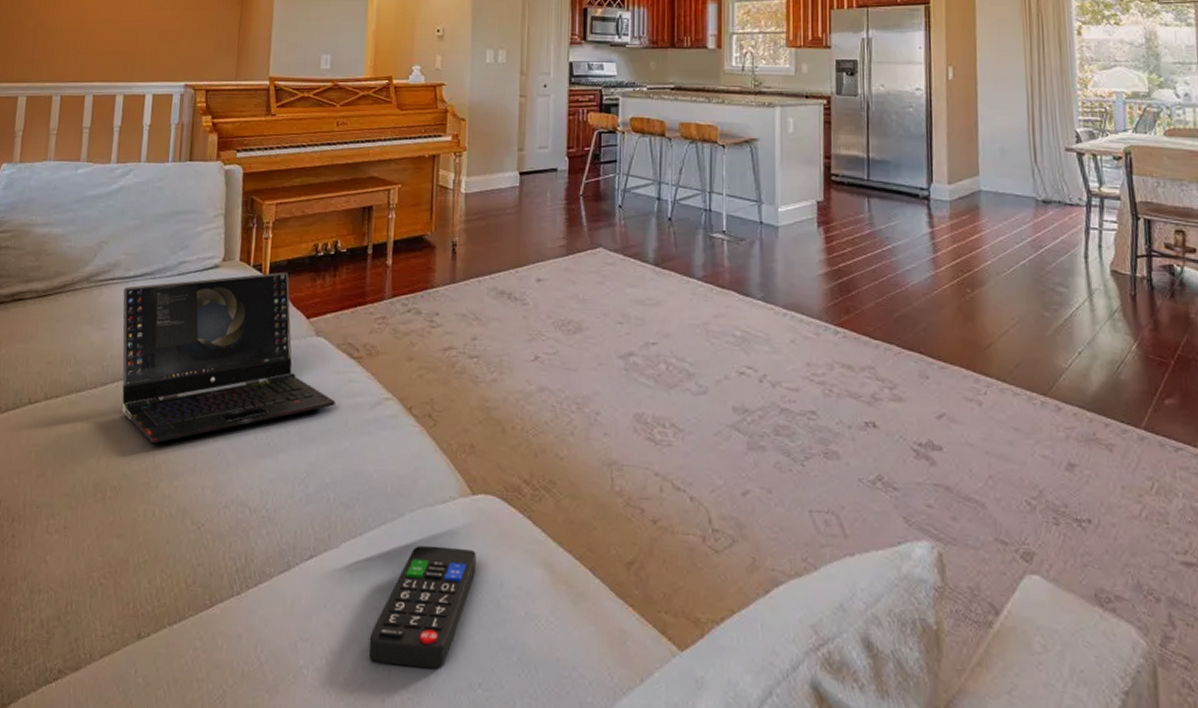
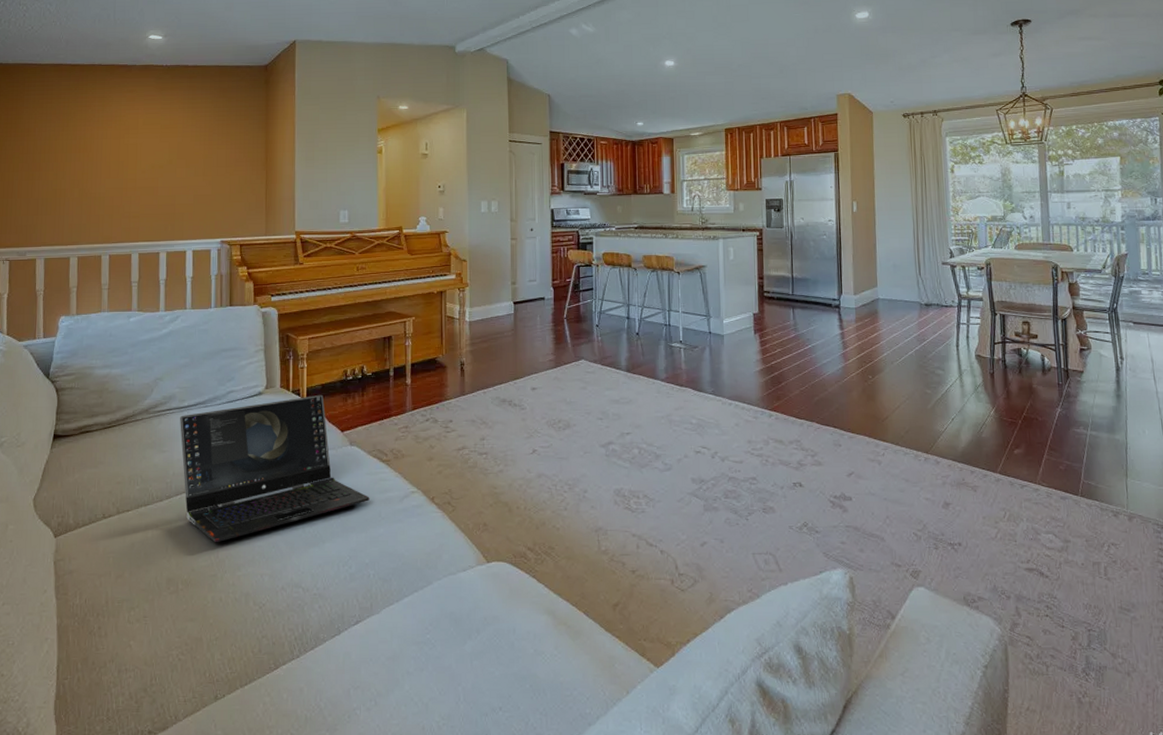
remote control: present [368,545,476,668] -> none [409,605,493,700]

